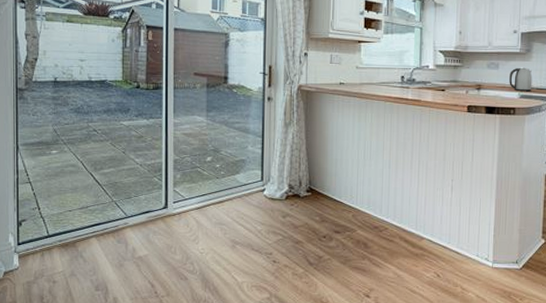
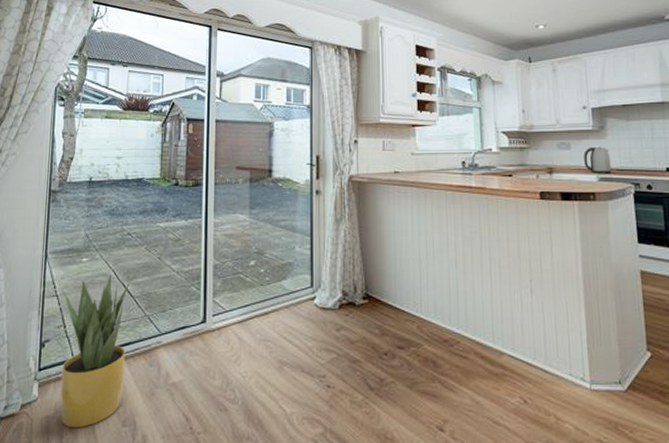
planter: none [35,165,99,292] -> present [60,274,132,428]

